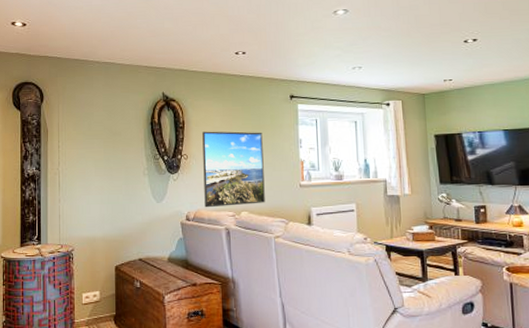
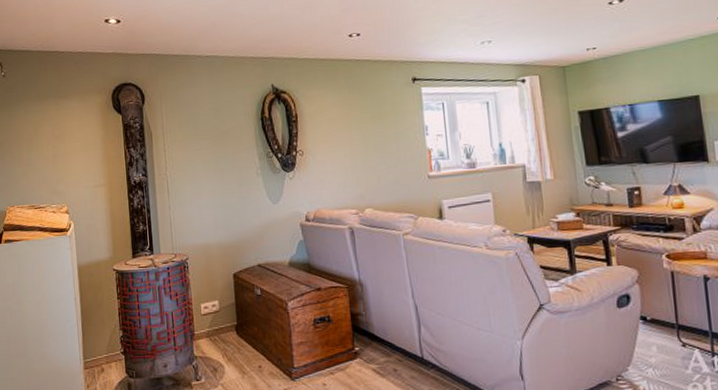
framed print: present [202,131,265,208] -> none [317,121,391,207]

